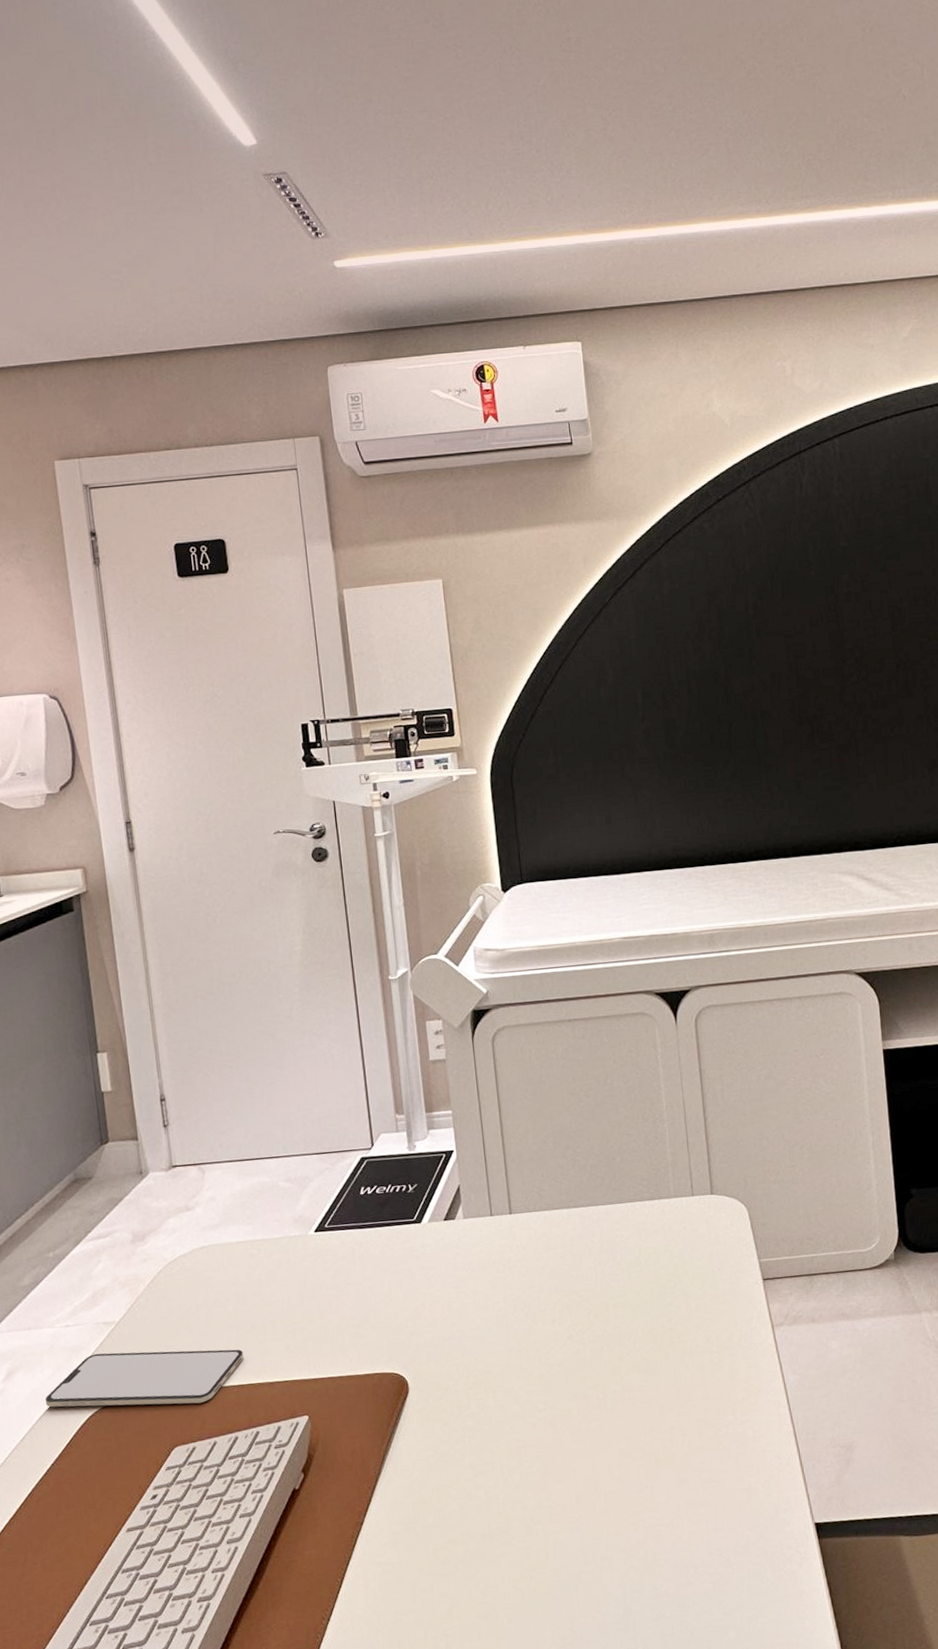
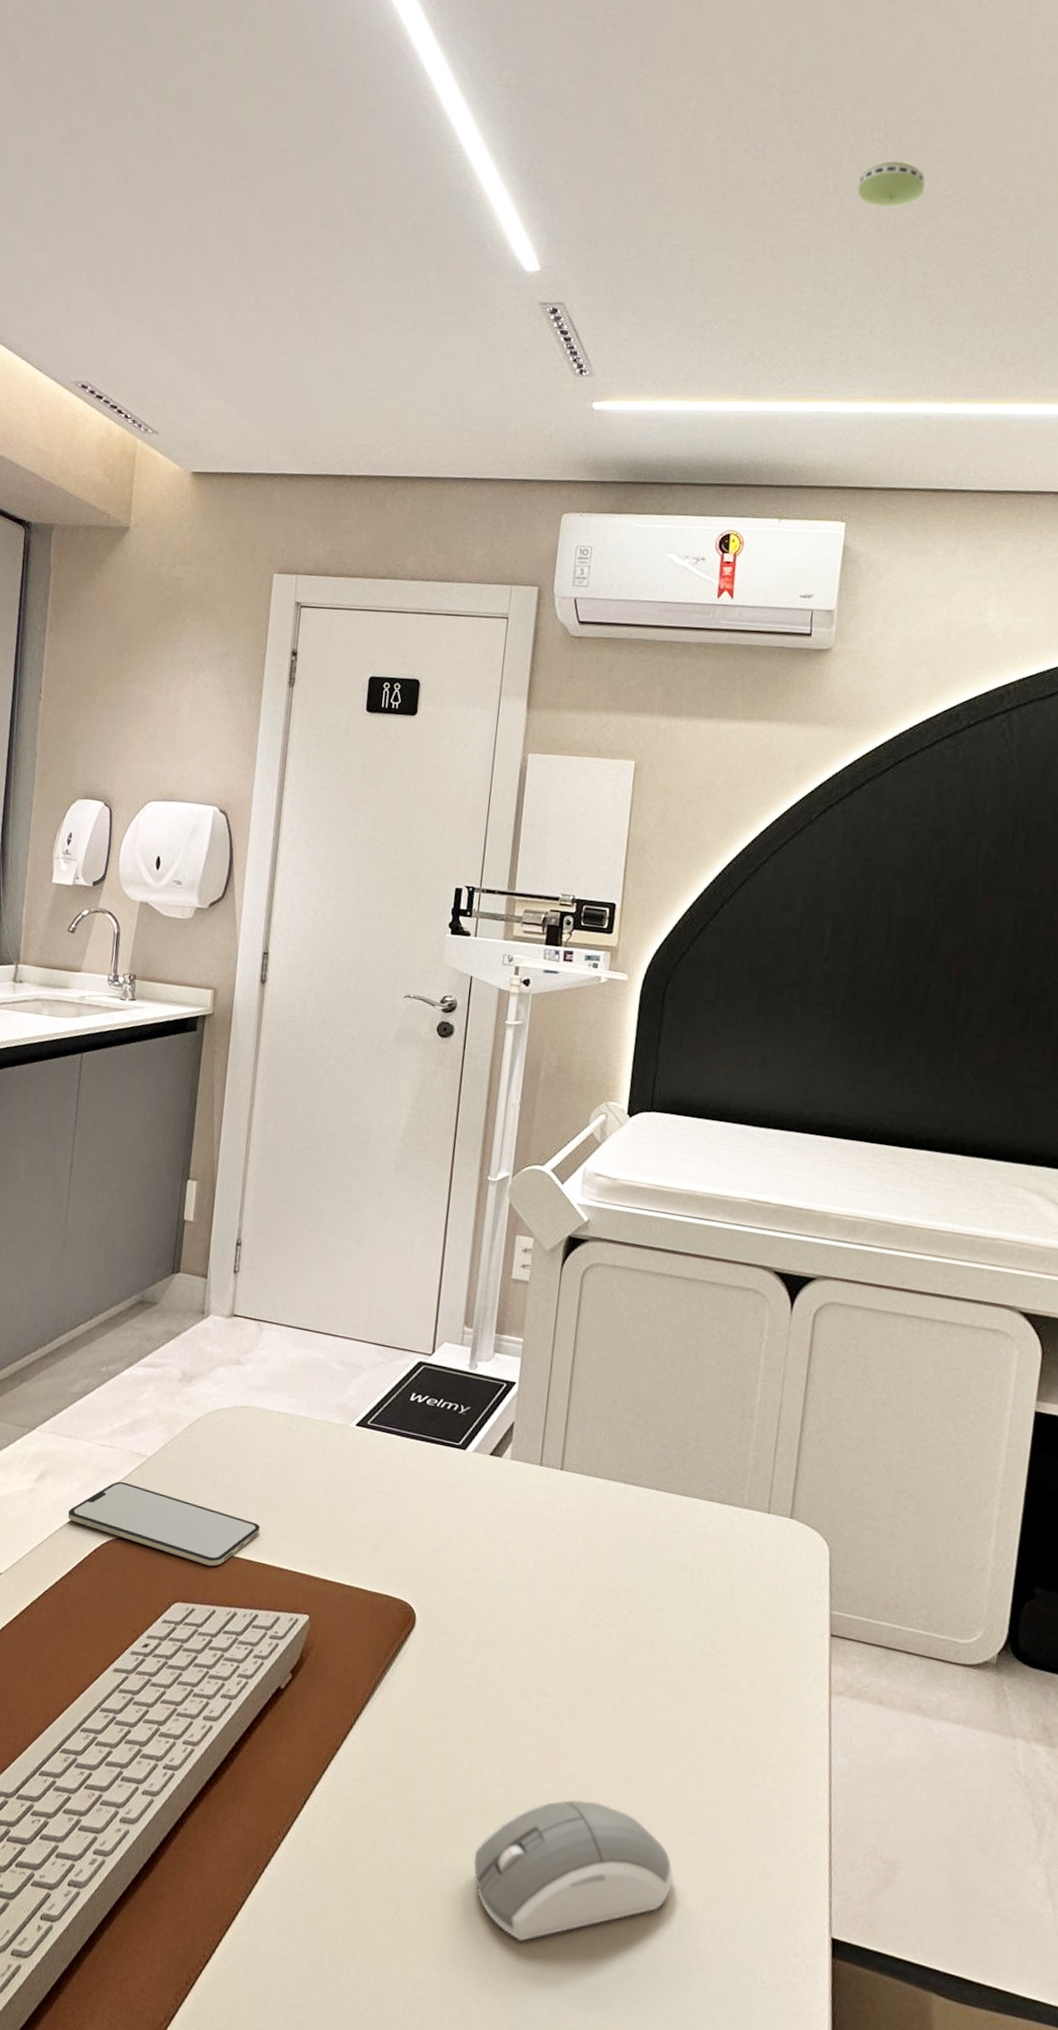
computer mouse: none [506,1484,680,1627] -> present [473,1799,674,1942]
smoke detector: none [530,21,588,63] -> present [857,161,926,208]

